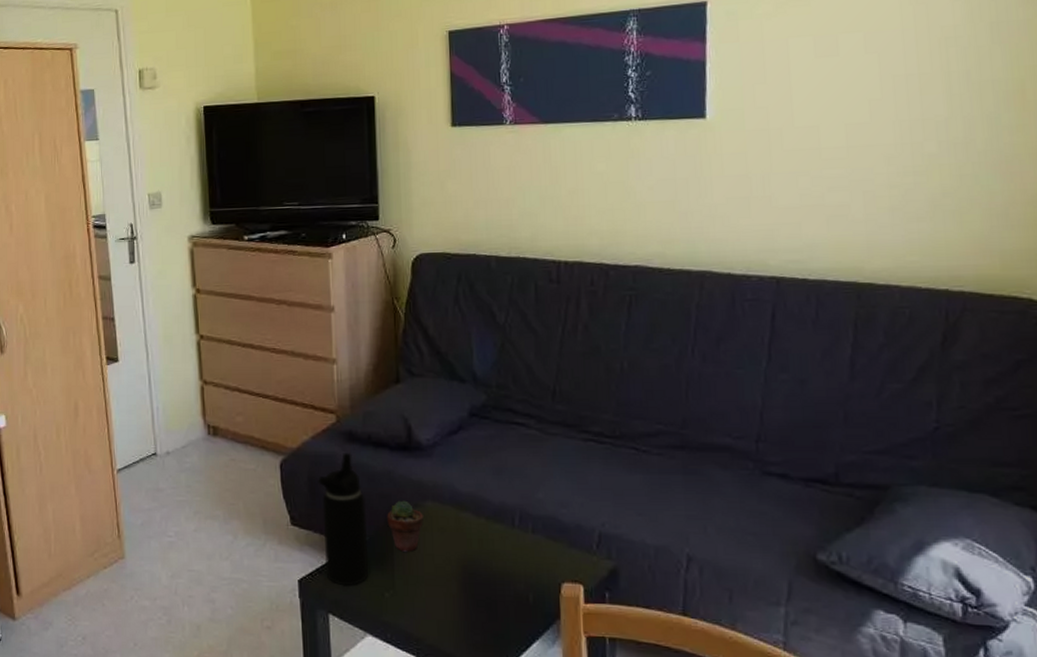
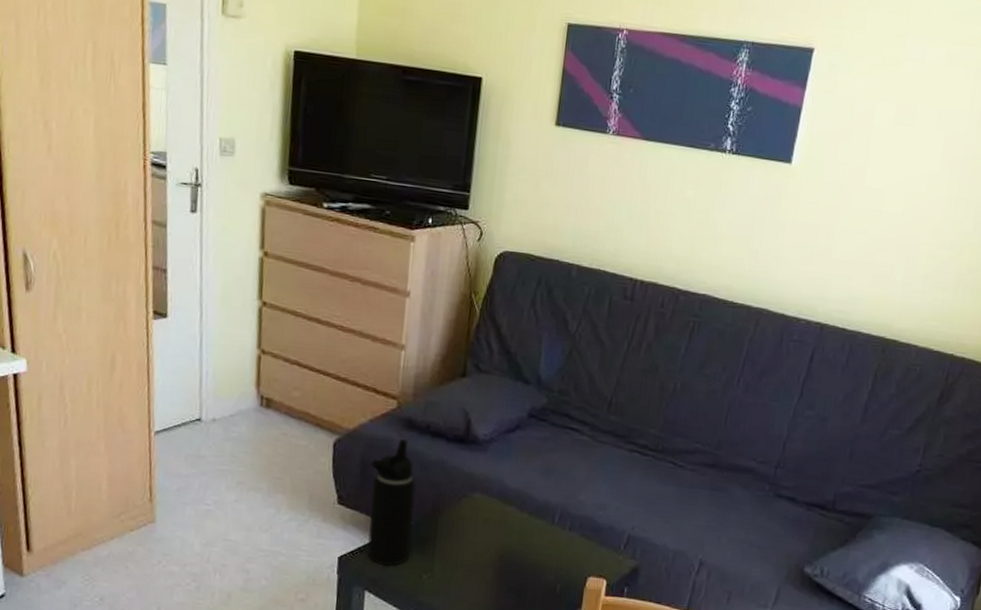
potted succulent: present [387,500,424,553] -> none [434,489,470,539]

